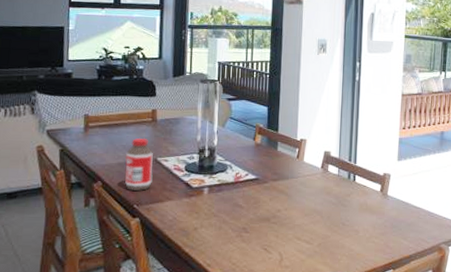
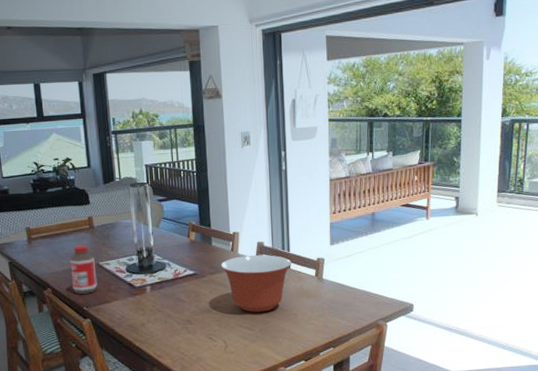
mixing bowl: none [284,164,358,225] -> present [221,254,292,312]

